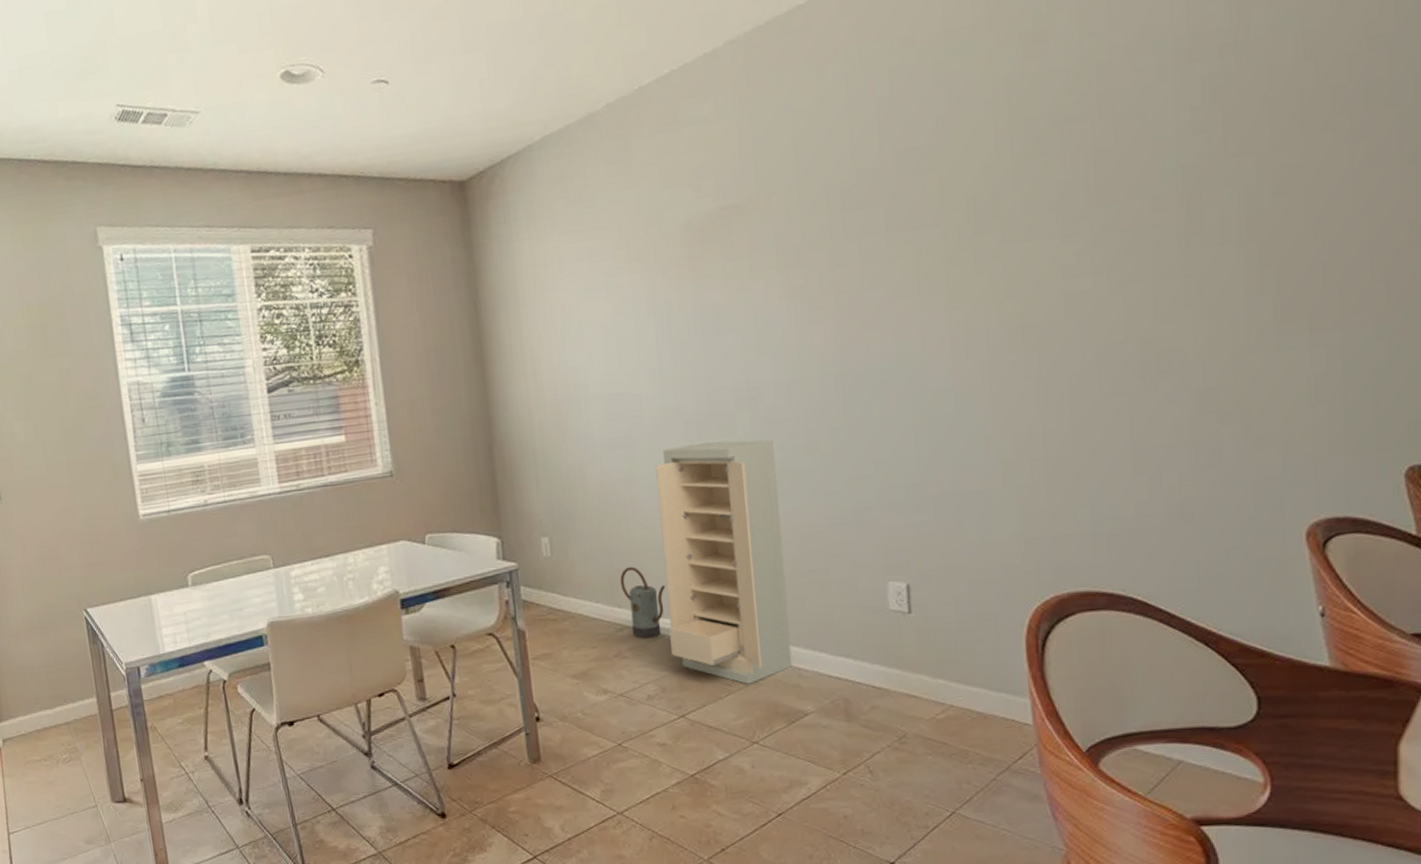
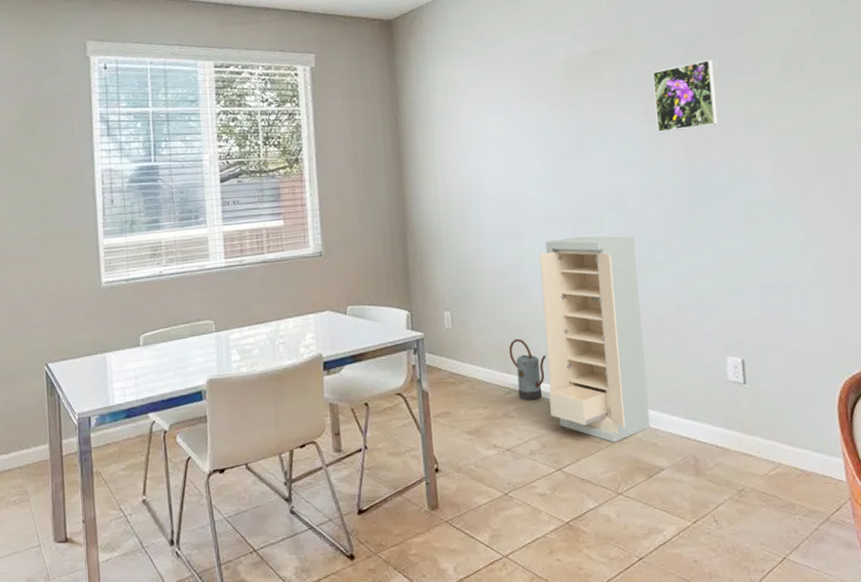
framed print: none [798,211,883,309] -> present [652,60,719,133]

